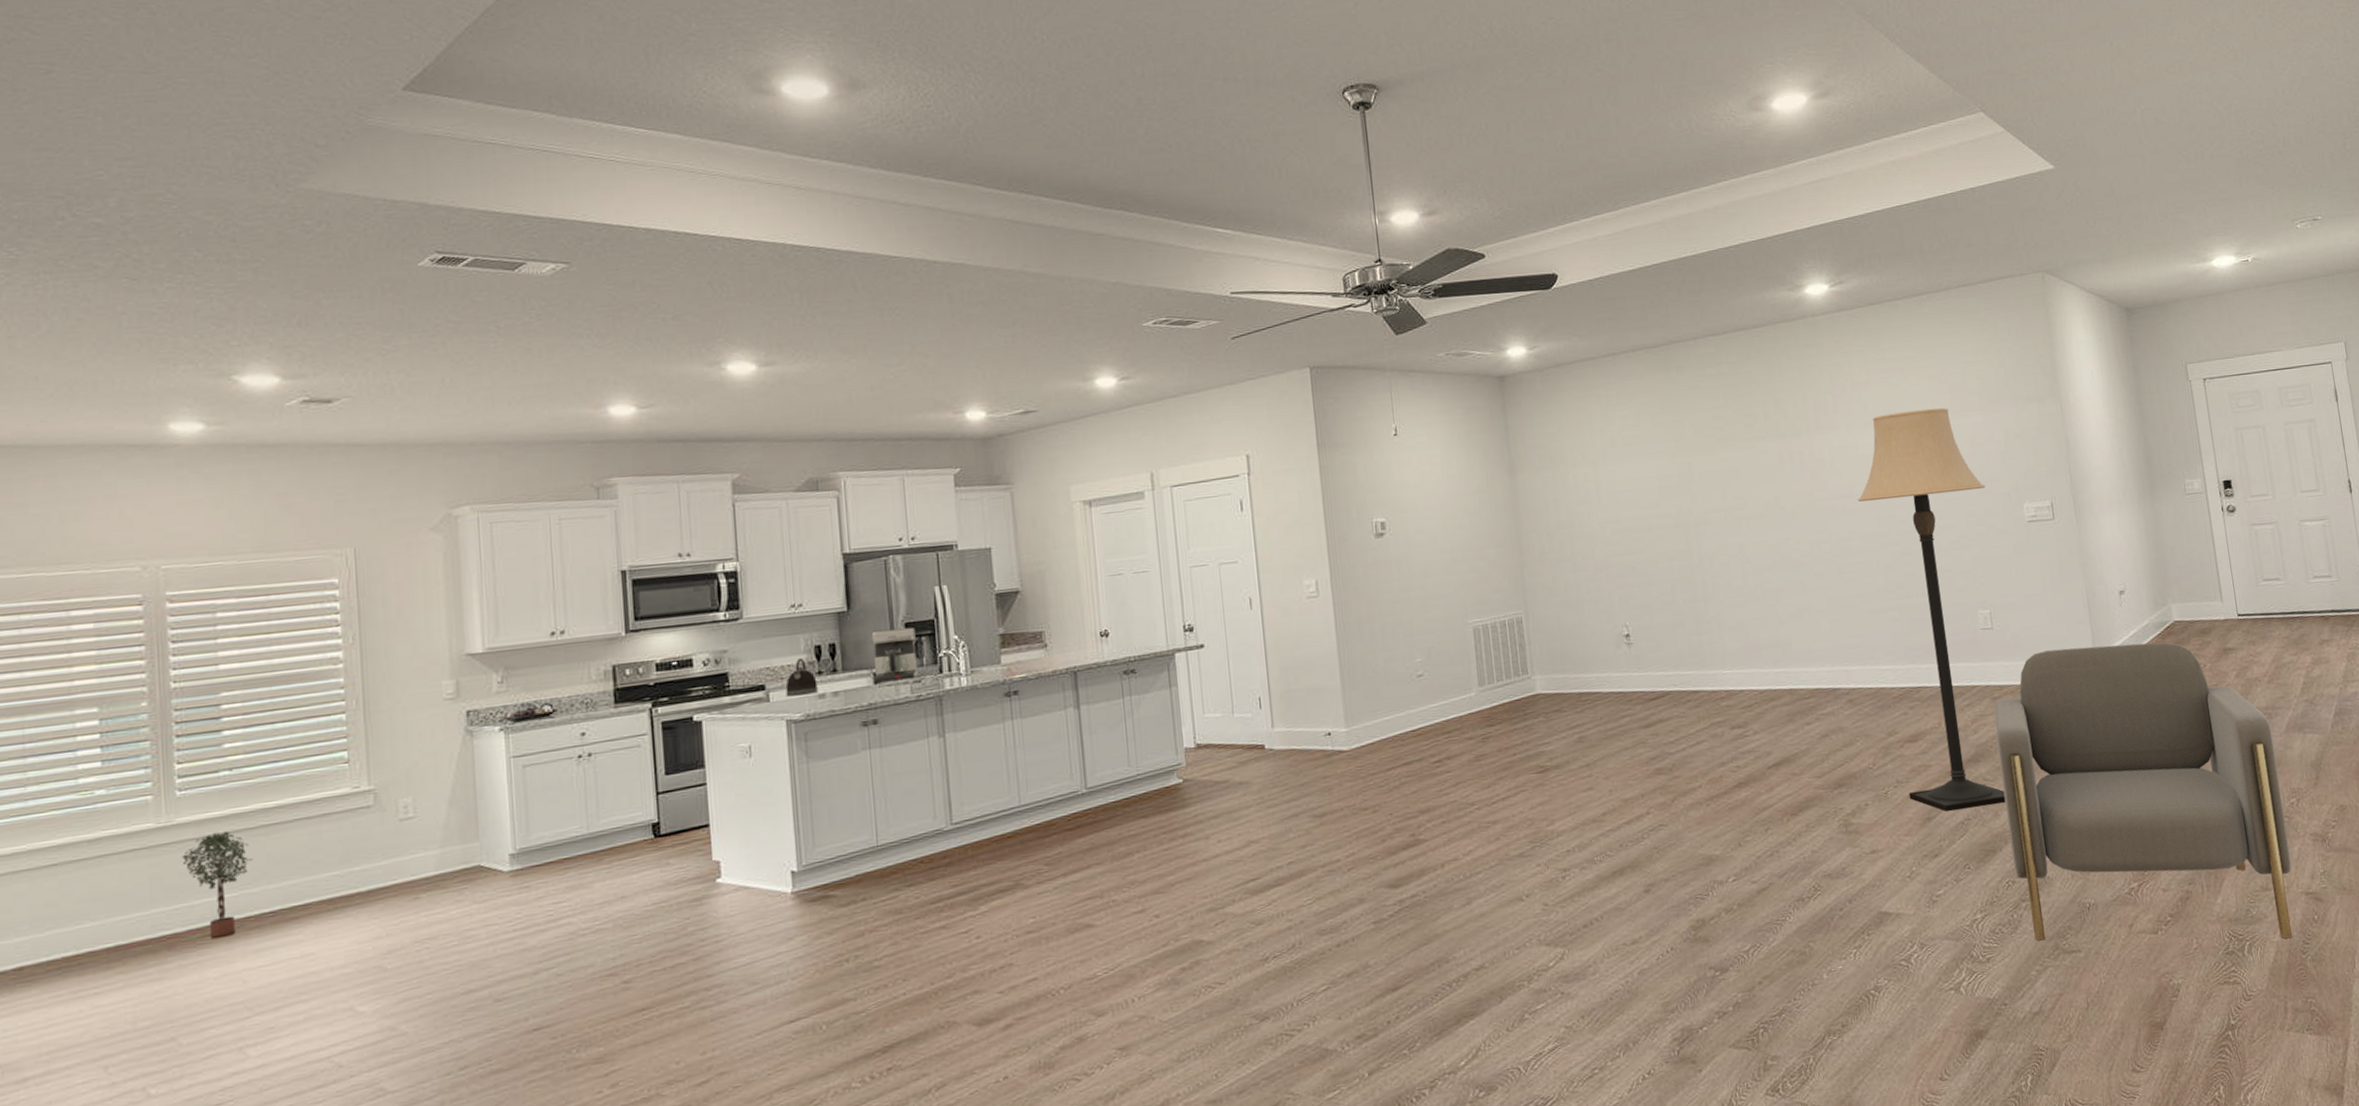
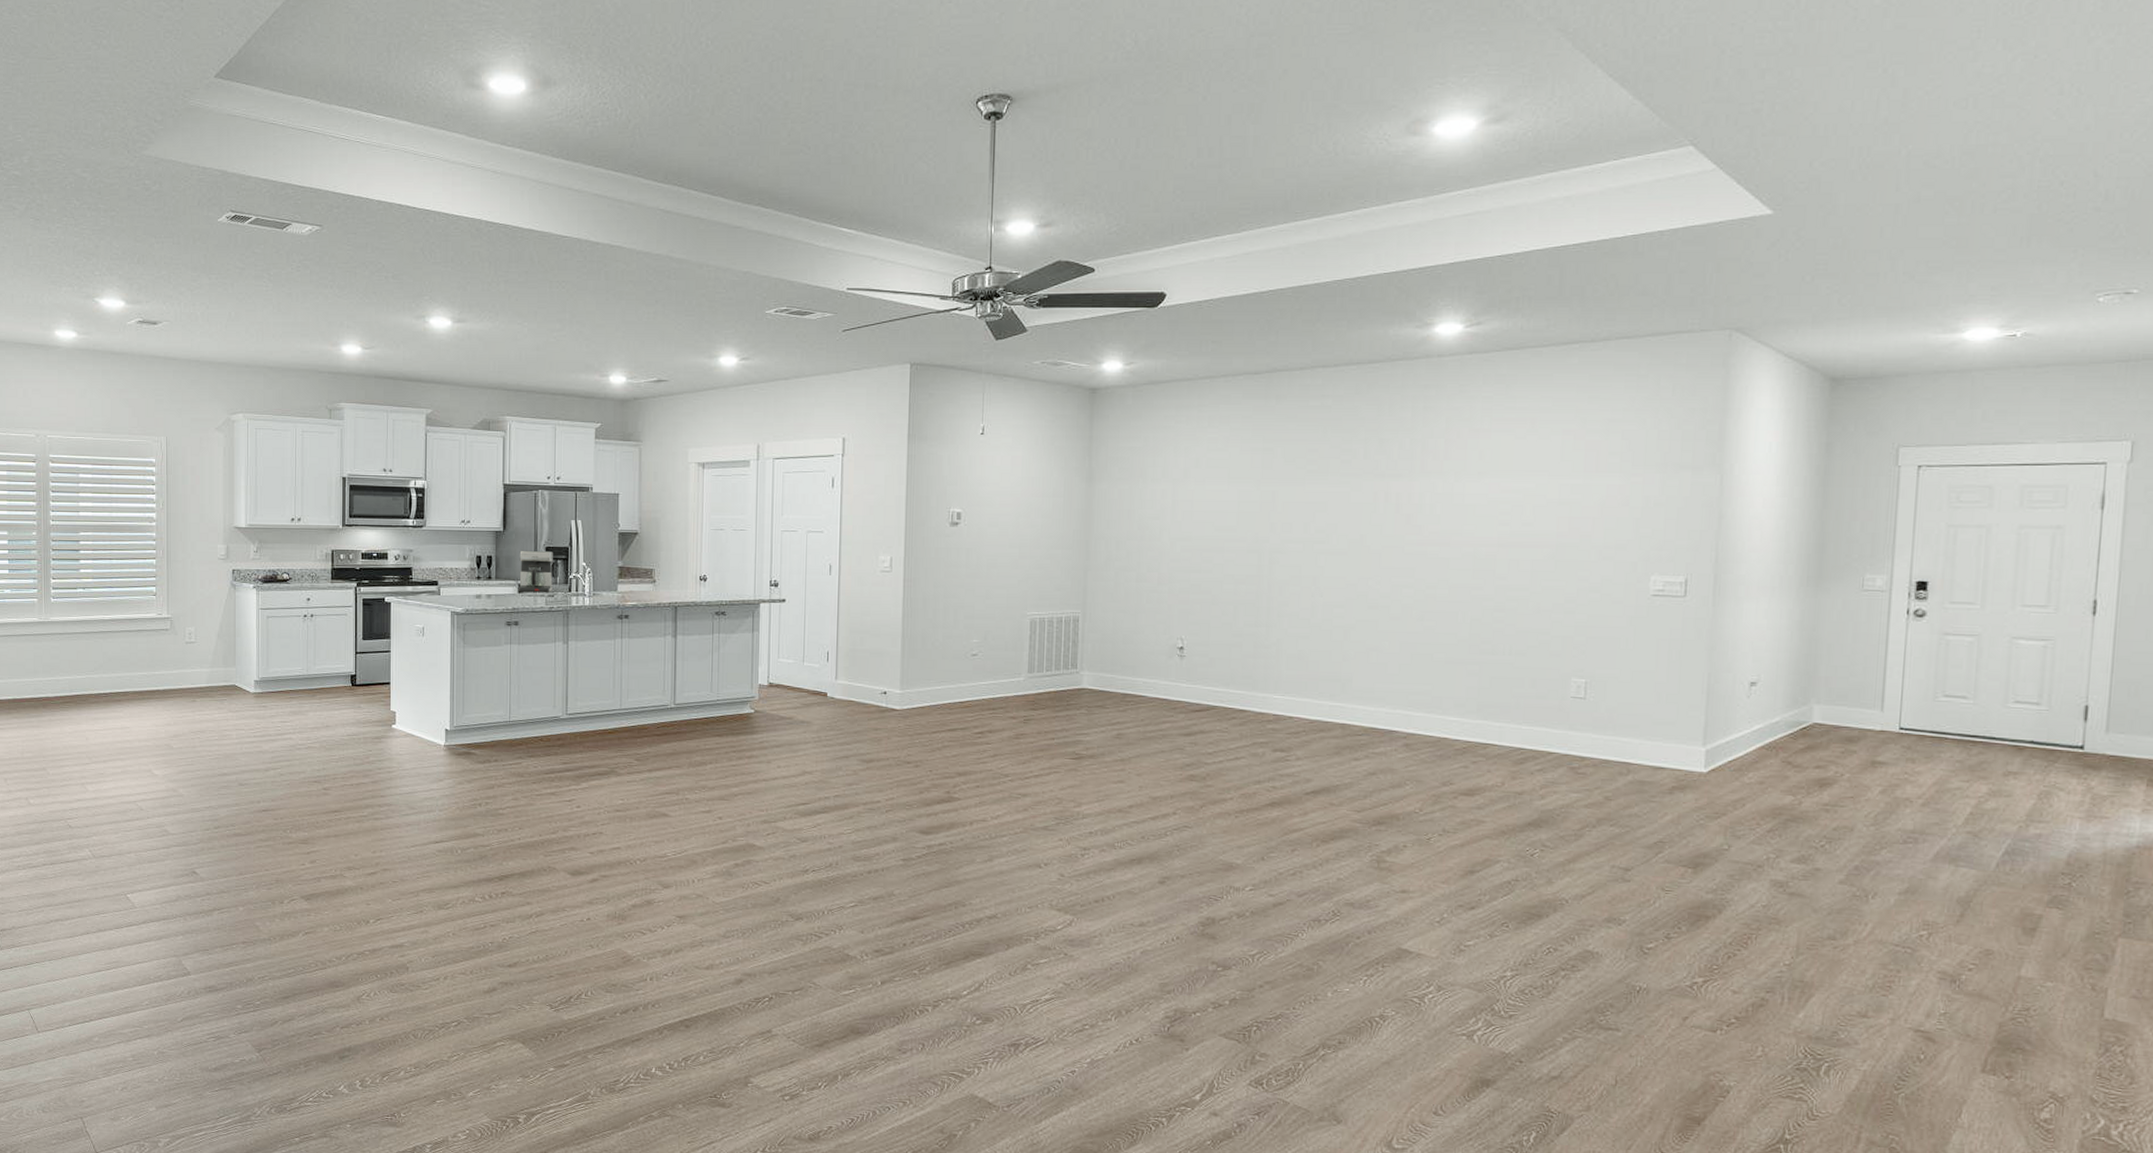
potted tree: present [181,832,253,940] -> none [53,631,95,706]
kettle: present [785,657,818,697] -> none [452,563,476,594]
lamp: present [1857,407,2006,813] -> none [1453,464,1609,873]
armchair: present [1994,642,2292,941] -> none [1558,730,1914,1071]

